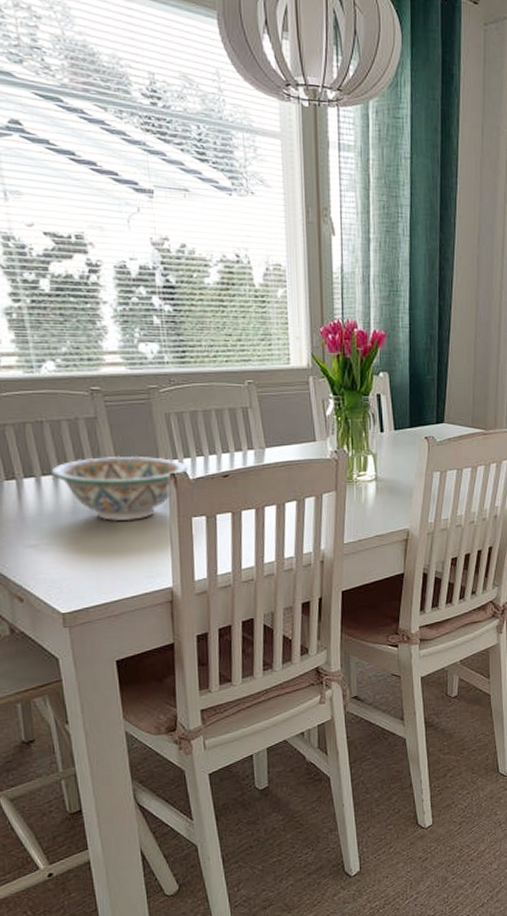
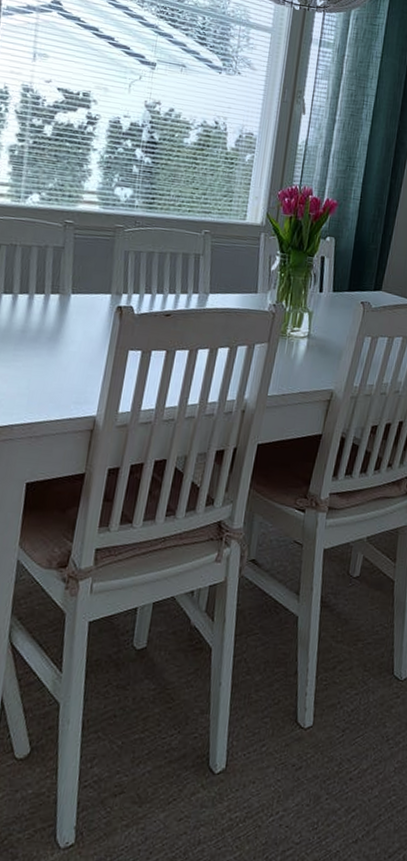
decorative bowl: present [51,455,188,521] -> none [12,283,135,346]

